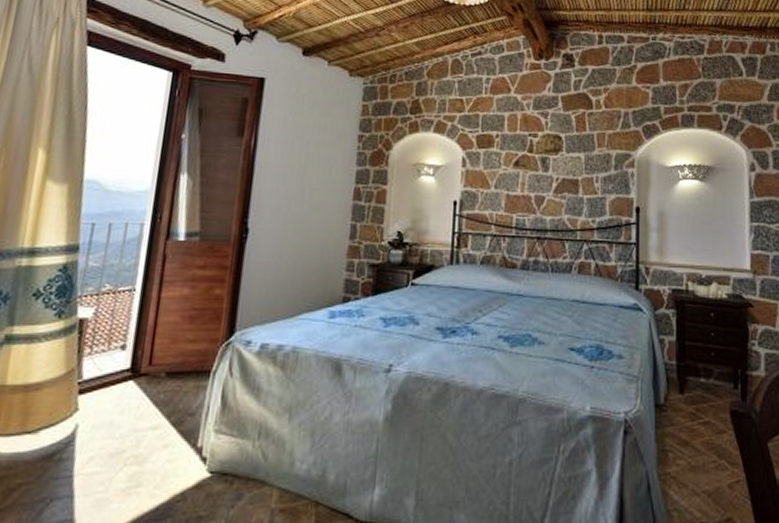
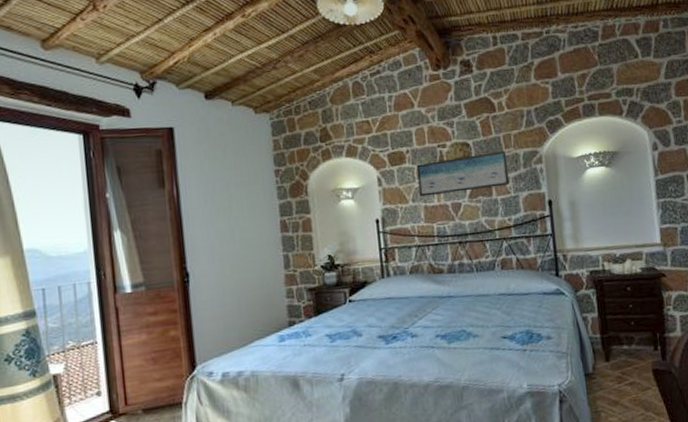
wall art: none [503,148,598,186] -> present [416,150,510,197]

